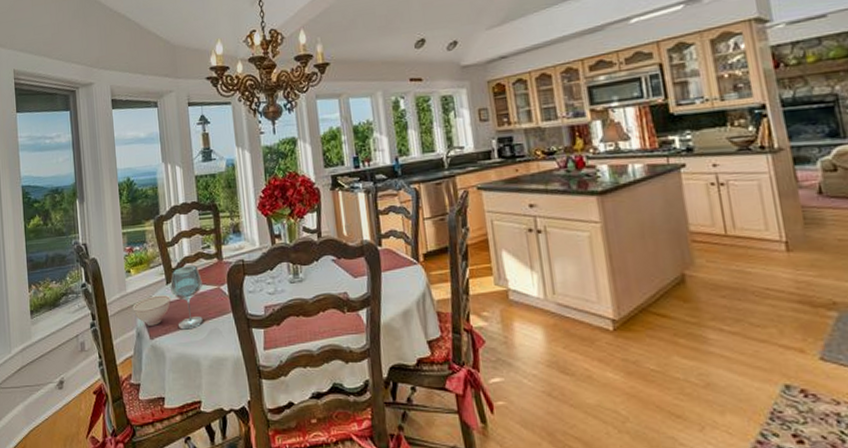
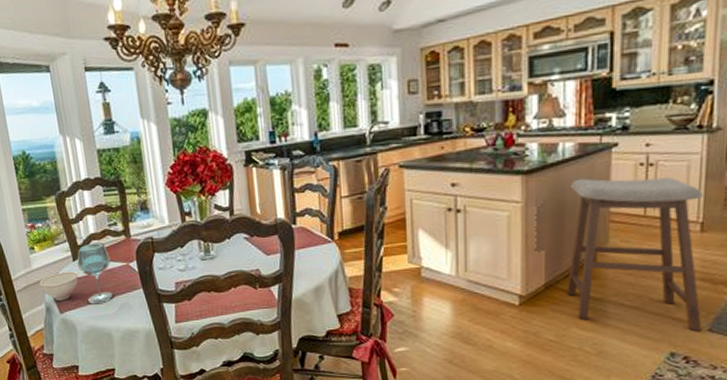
bar stool: none [646,196,813,361] -> present [566,177,704,332]

